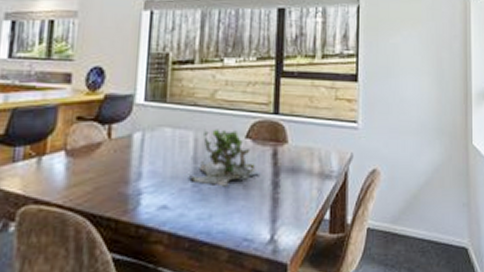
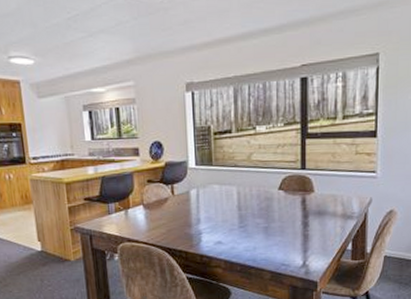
plant: present [188,129,261,187] -> none [235,184,293,227]

